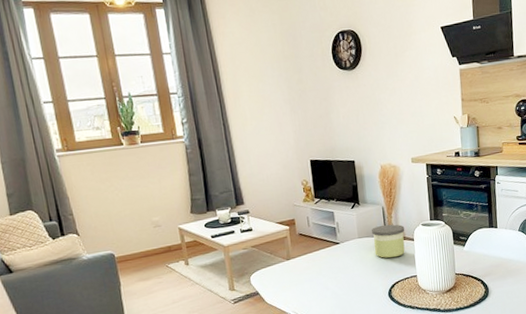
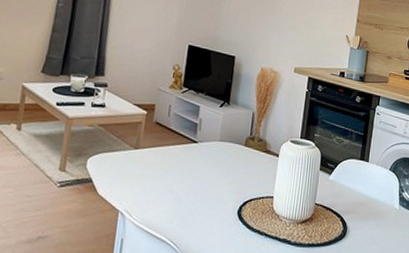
candle: present [372,224,405,259] -> none [233,132,272,172]

